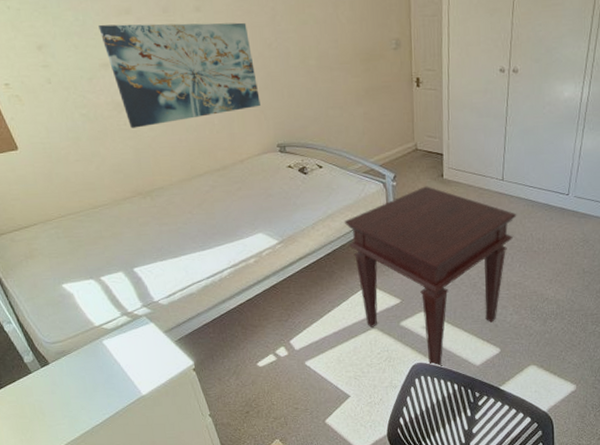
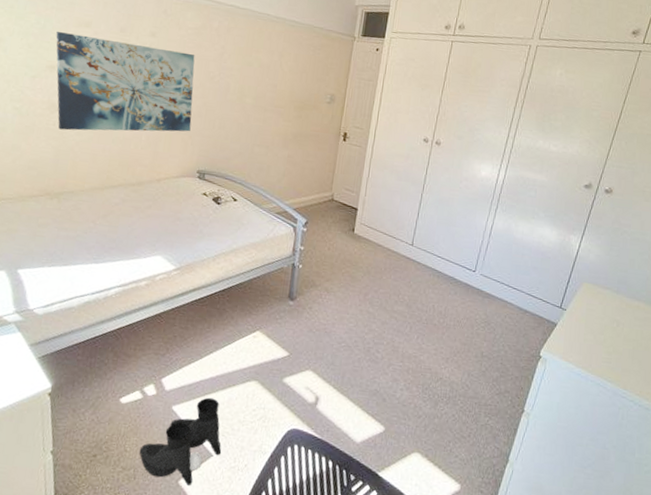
boots: none [285,349,358,423] -> present [139,397,222,485]
side table: present [344,186,517,367] -> none [245,237,422,438]

